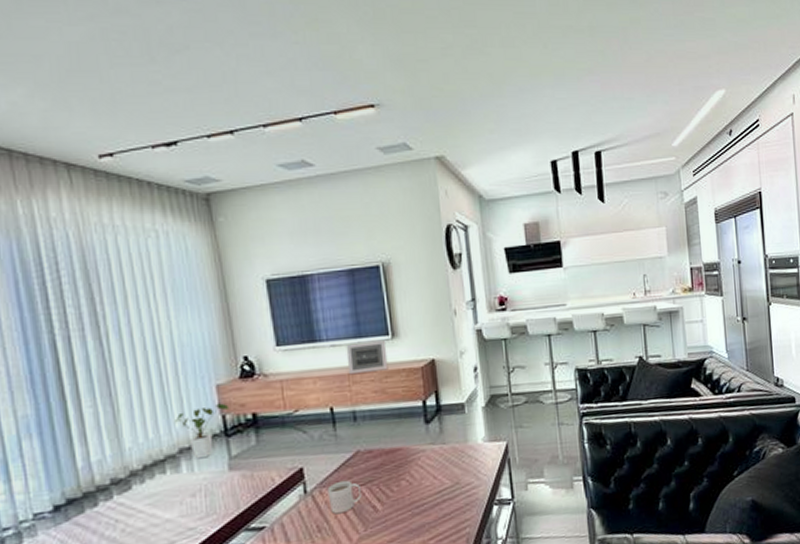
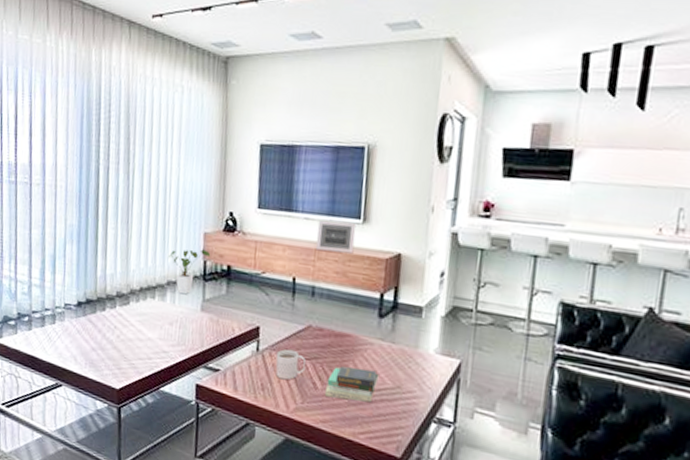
books: none [386,475,437,515] -> present [324,366,379,403]

